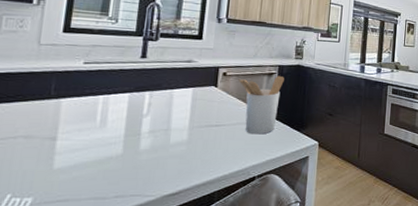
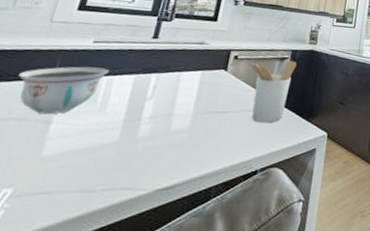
bowl: none [16,87,103,132] -> present [18,66,109,115]

